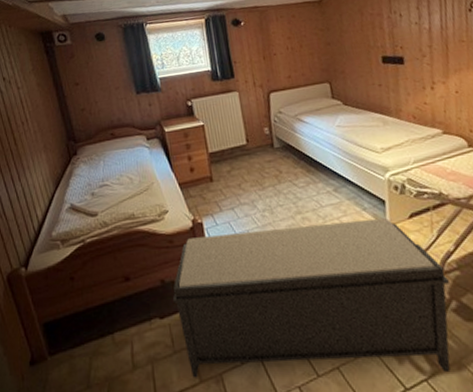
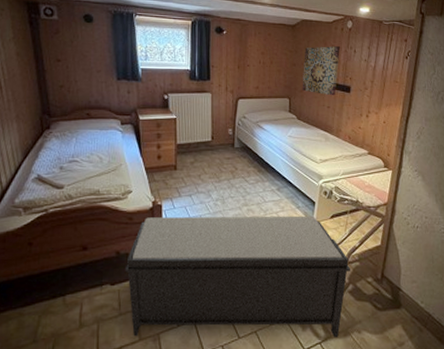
wall art: none [338,13,386,72] -> present [302,46,340,96]

